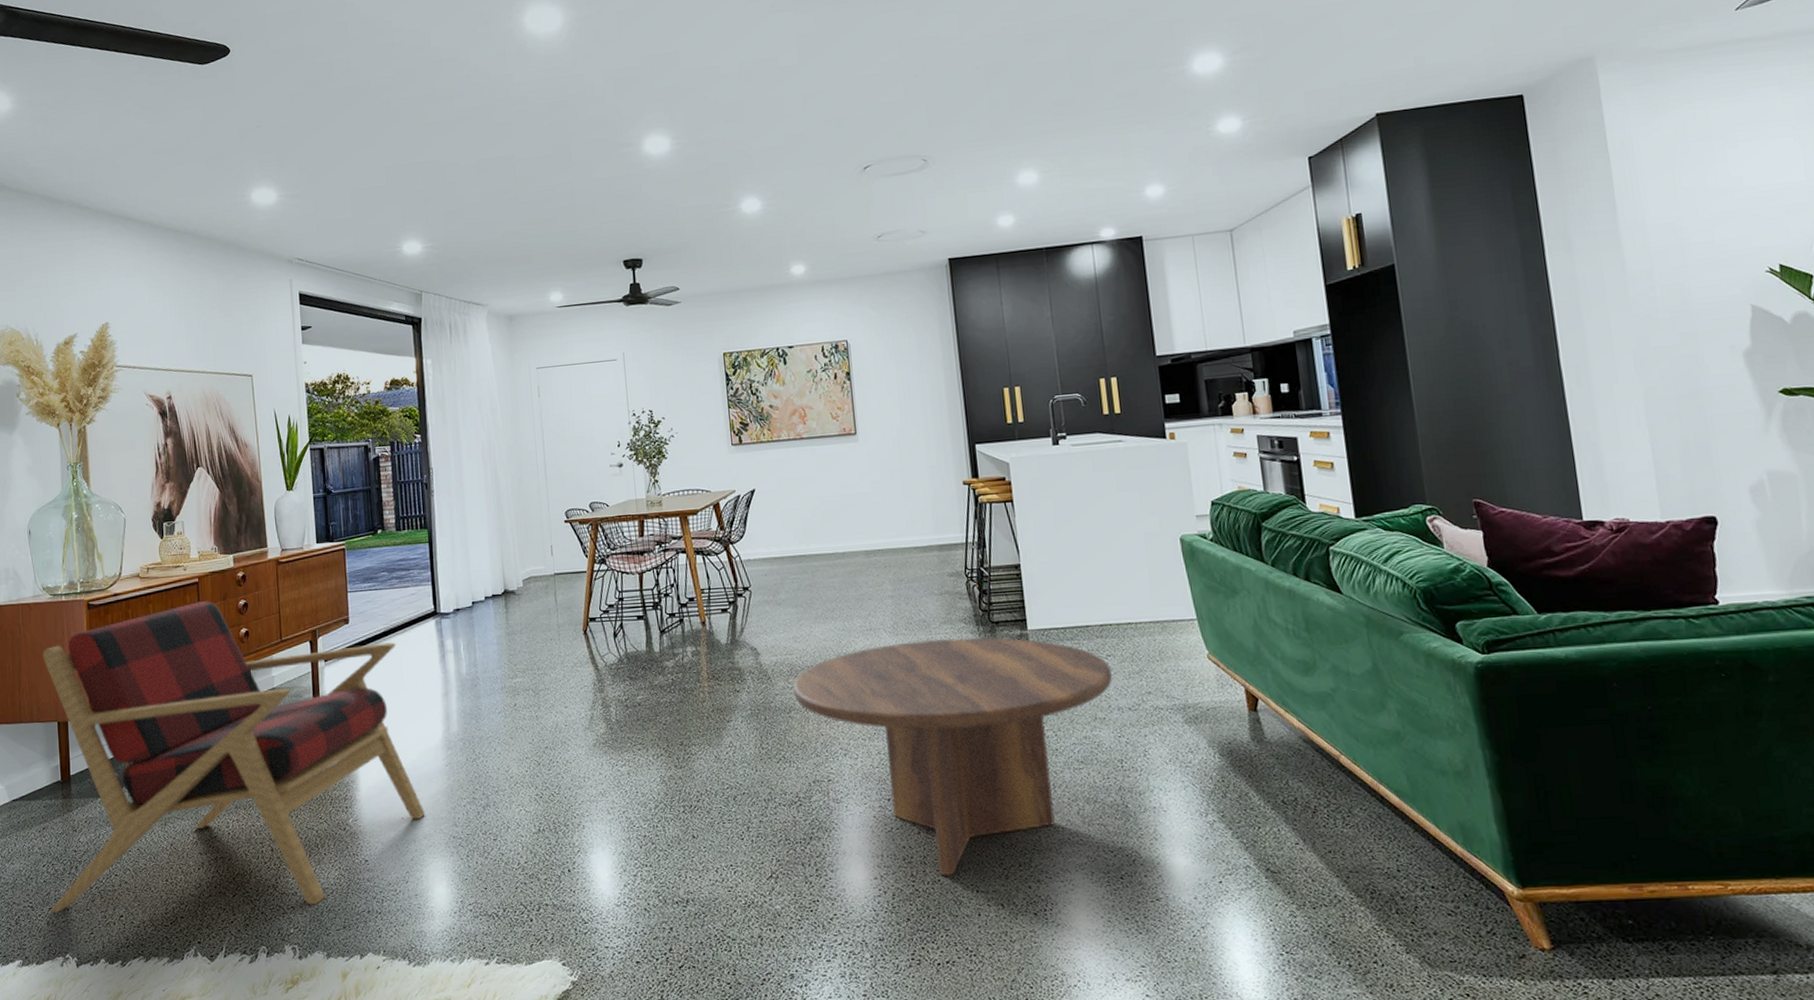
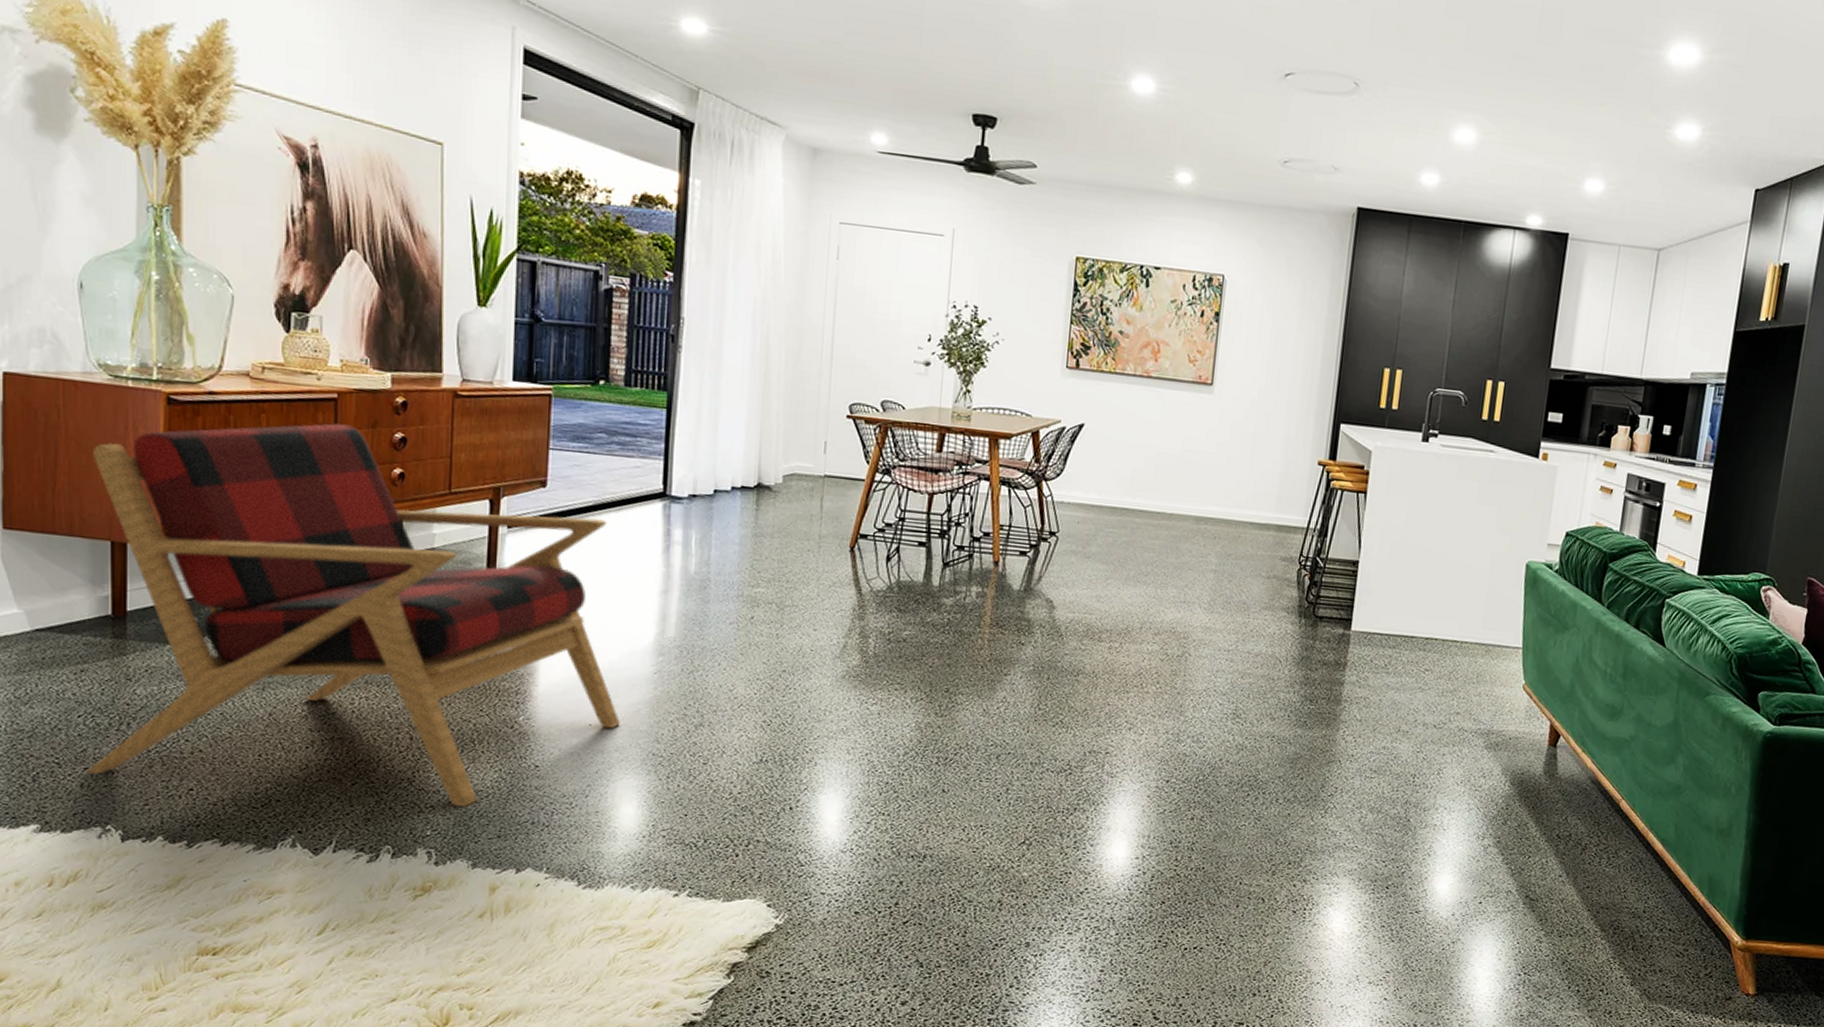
coffee table: present [793,638,1112,876] -> none [1085,621,1426,865]

